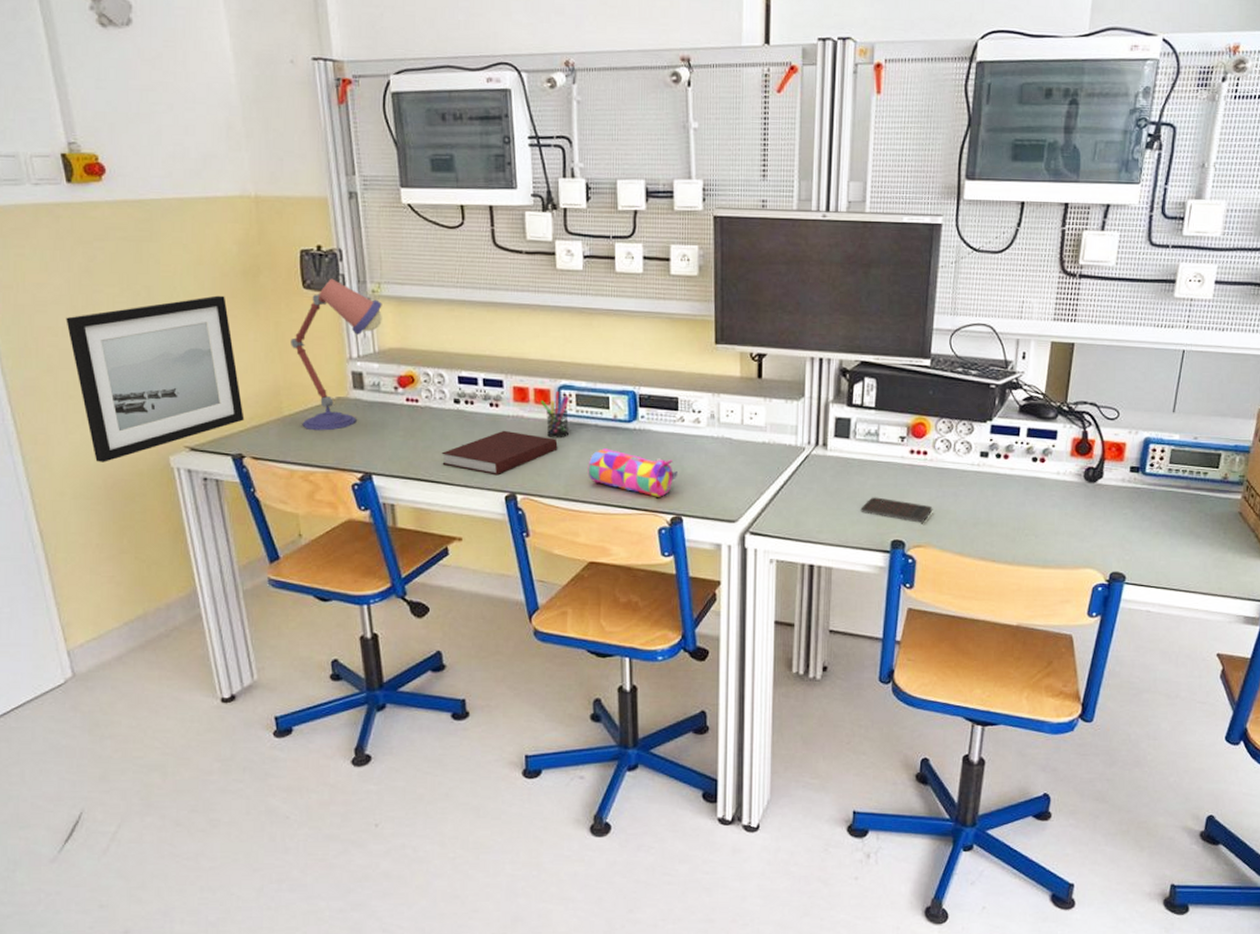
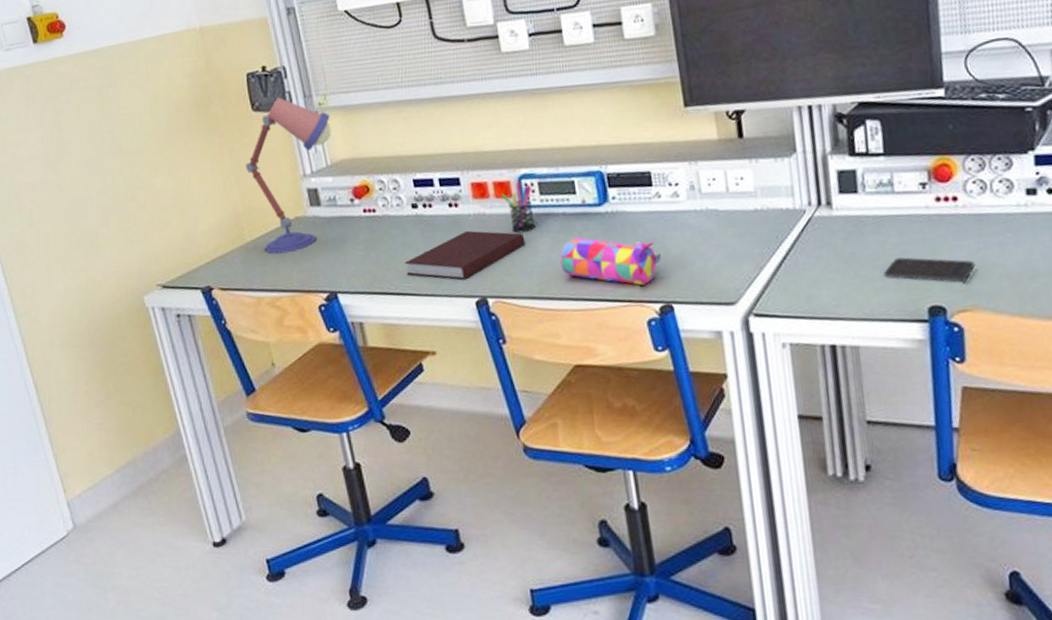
wall art: present [66,295,245,462] -> none [42,130,210,310]

